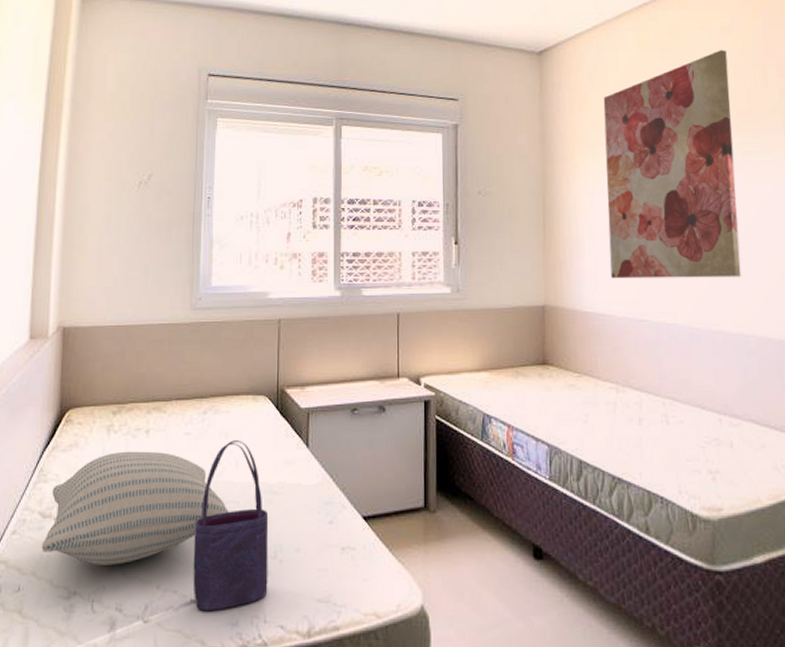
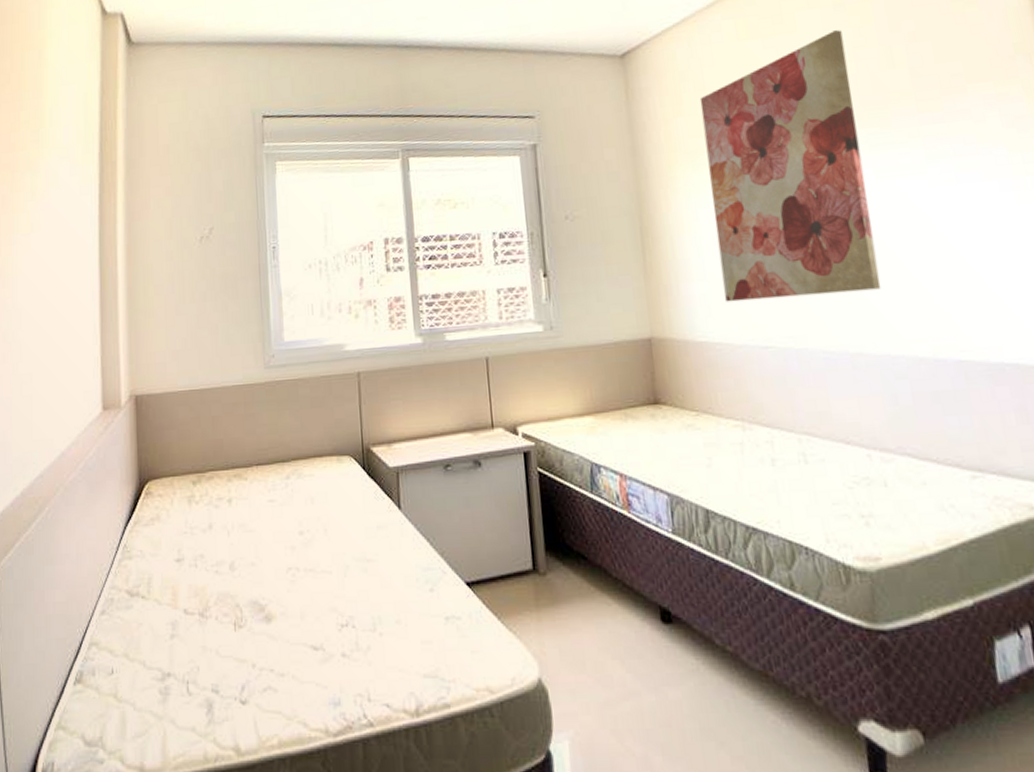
pillow: present [41,451,229,565] -> none [131,521,321,645]
tote bag: present [193,440,269,610] -> none [286,505,370,689]

